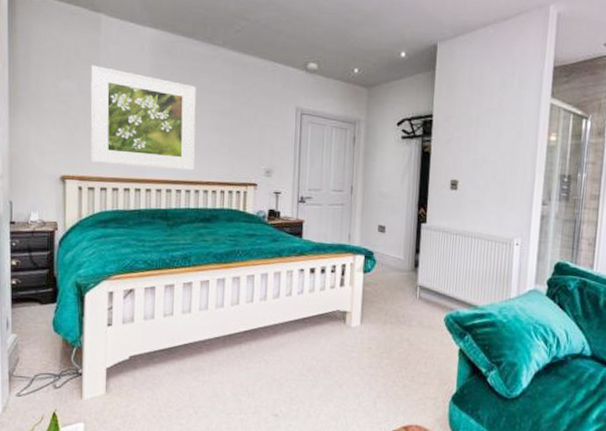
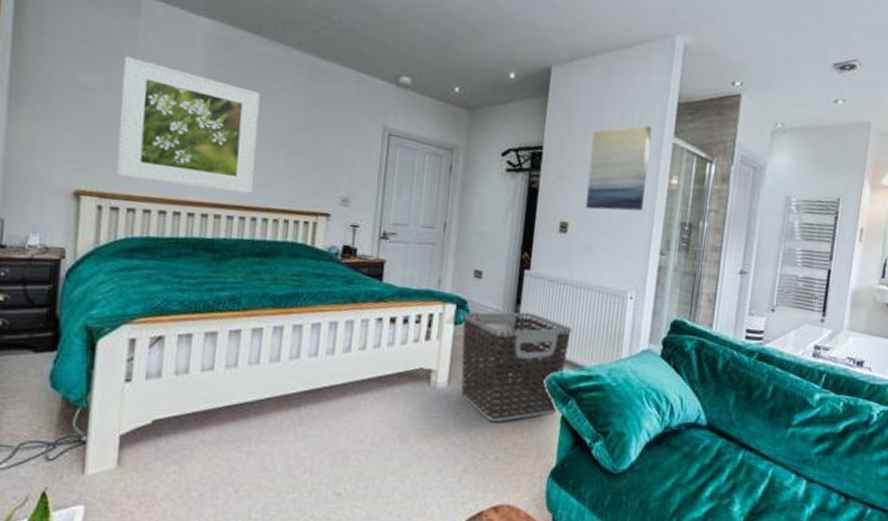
clothes hamper: none [370,260,465,355] -> present [461,312,572,423]
wall art: none [472,89,531,168] -> present [585,125,652,211]

